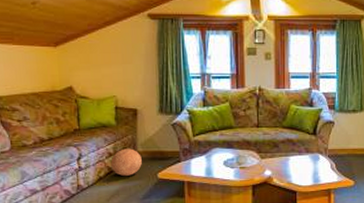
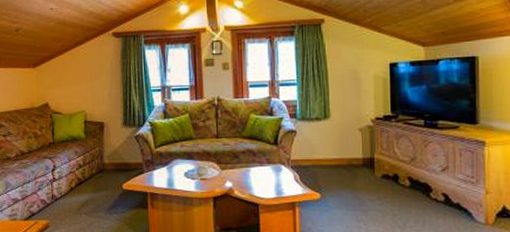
decorative ball: present [111,148,142,176] -> none [81,160,108,186]

